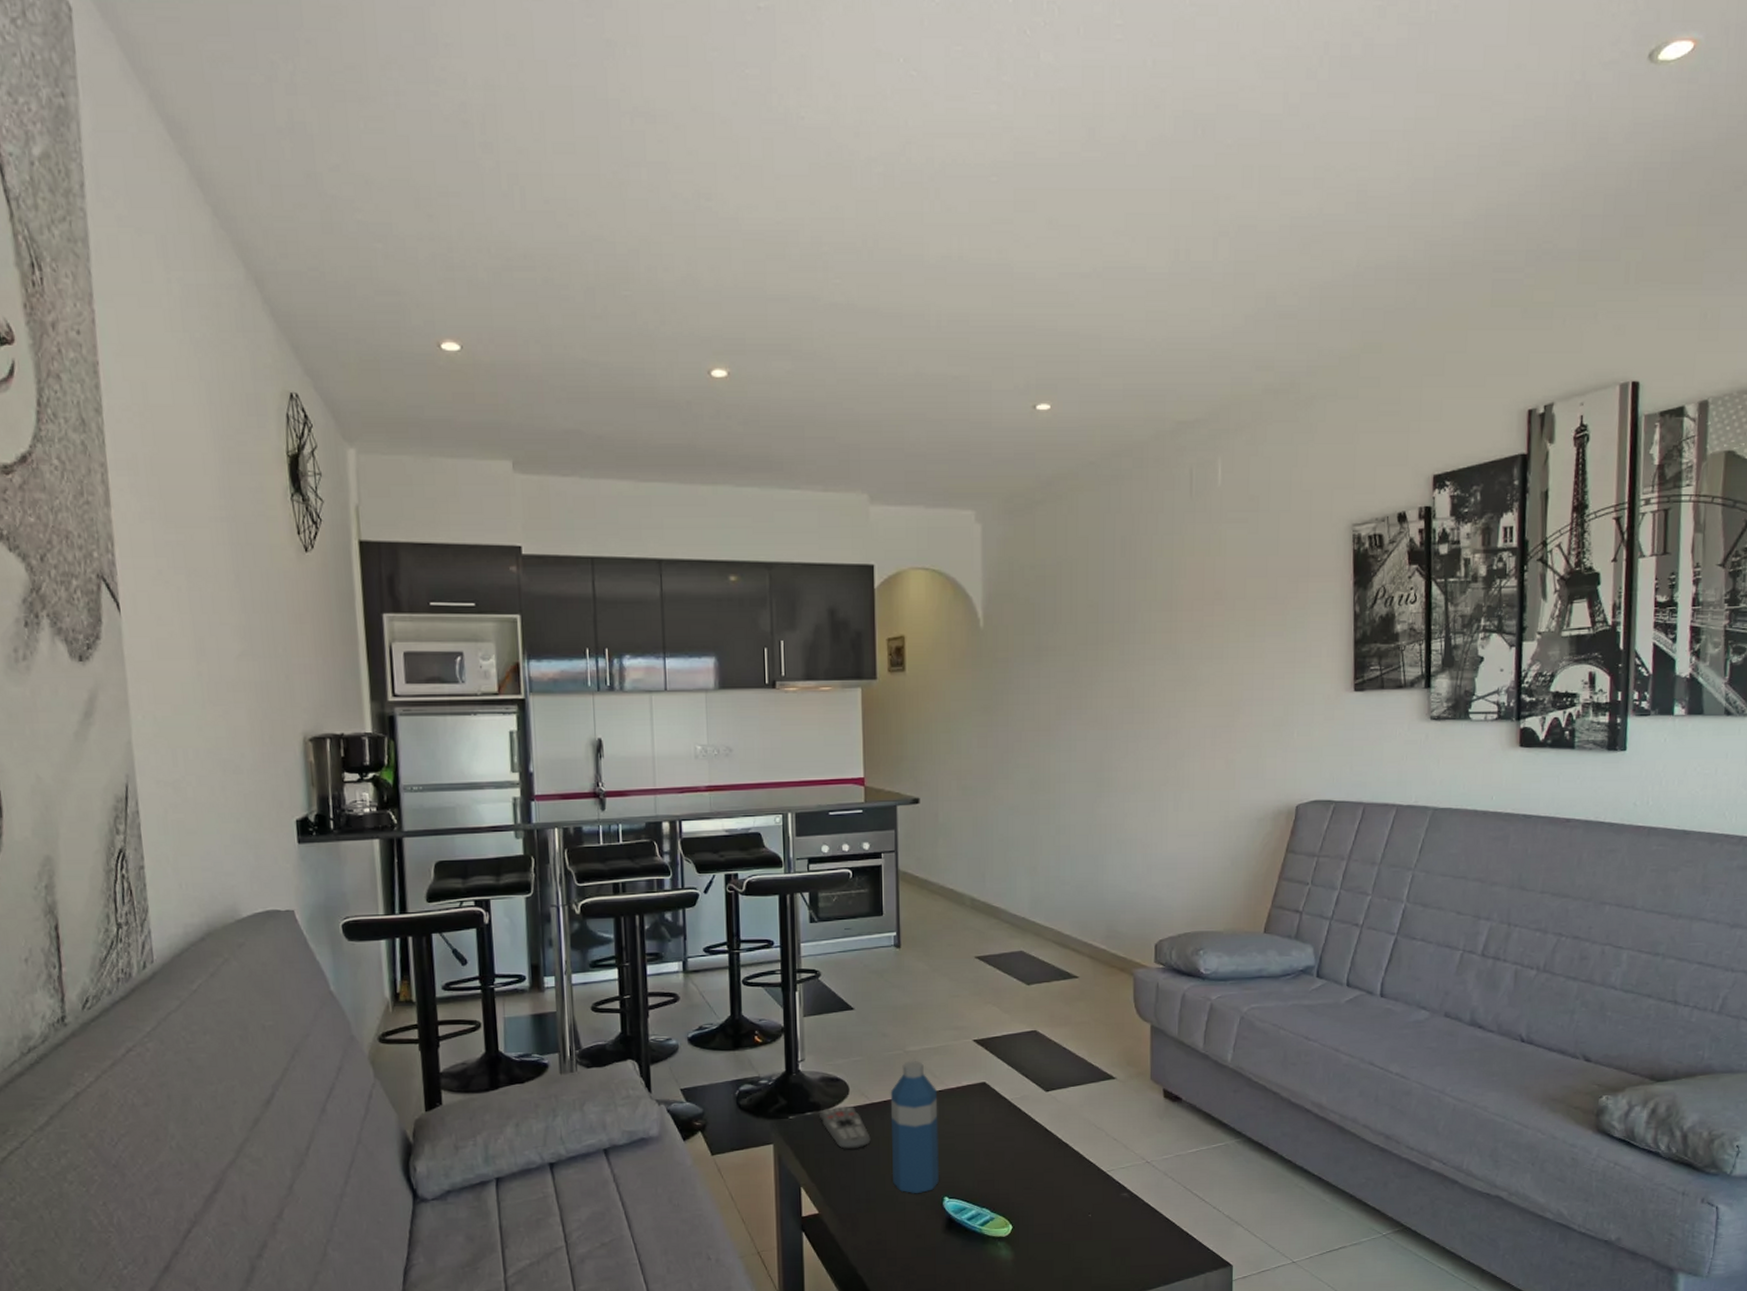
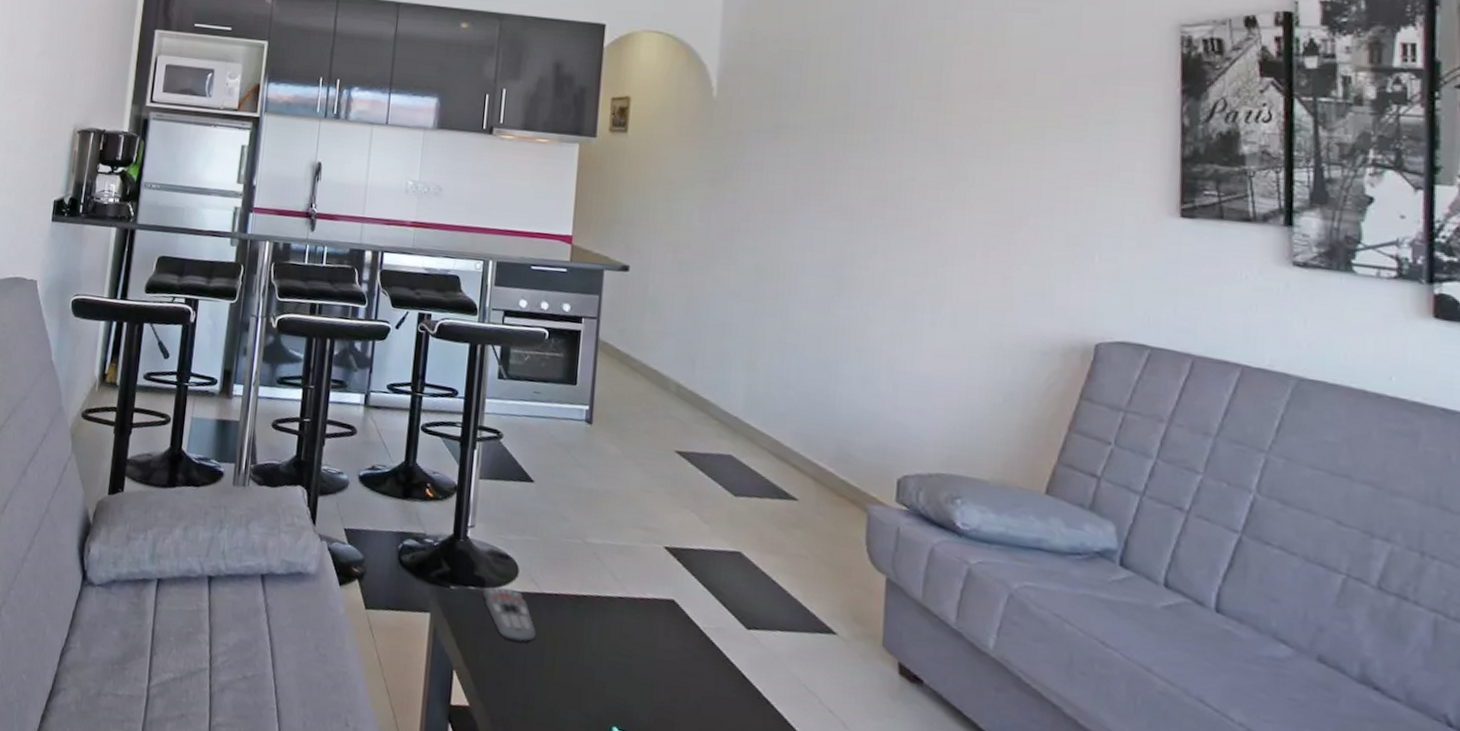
water bottle: present [890,1061,940,1194] -> none [555,554,617,715]

